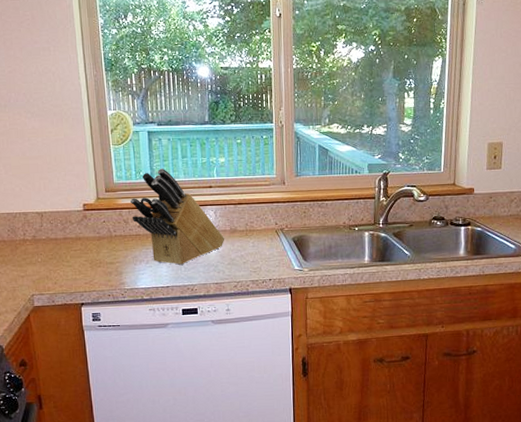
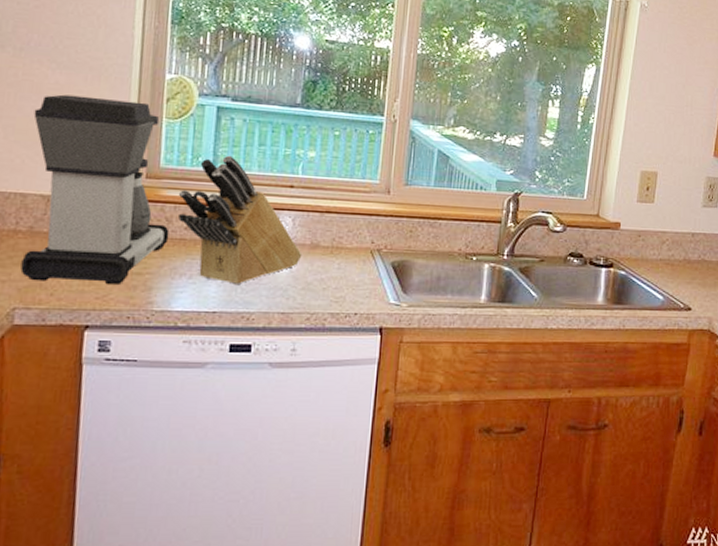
coffee maker: none [22,135,128,275] -> present [20,94,170,286]

